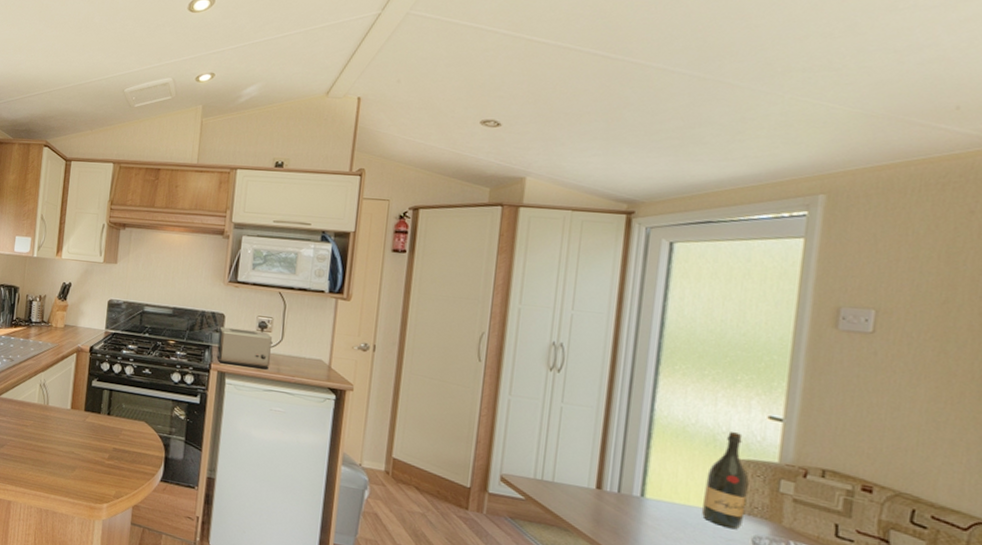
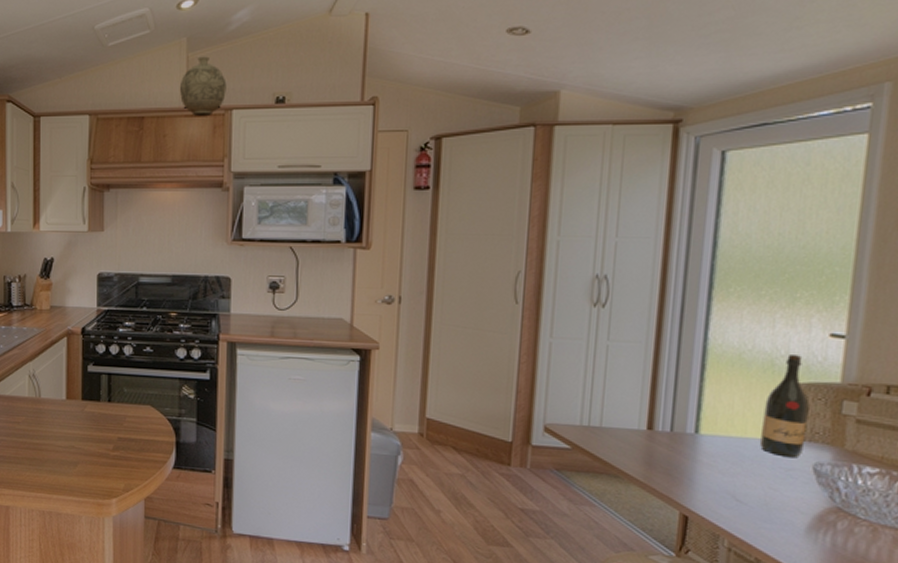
decorative vase: none [192,122,234,174] -> present [179,56,227,117]
toaster: present [216,326,273,370] -> none [225,291,287,335]

